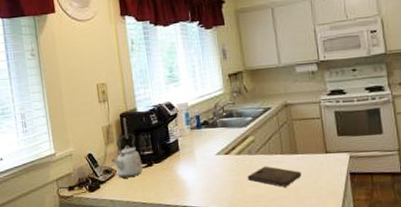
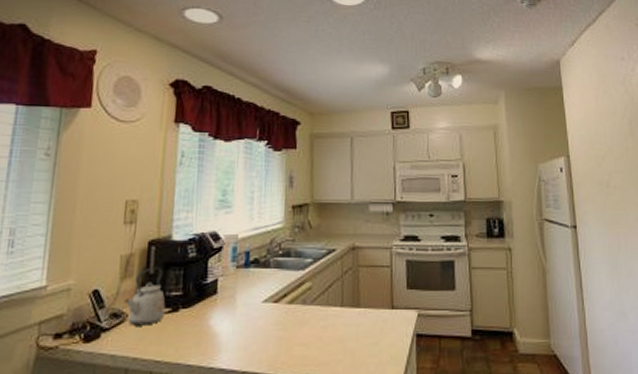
cutting board: present [247,166,302,187] -> none [296,320,362,348]

